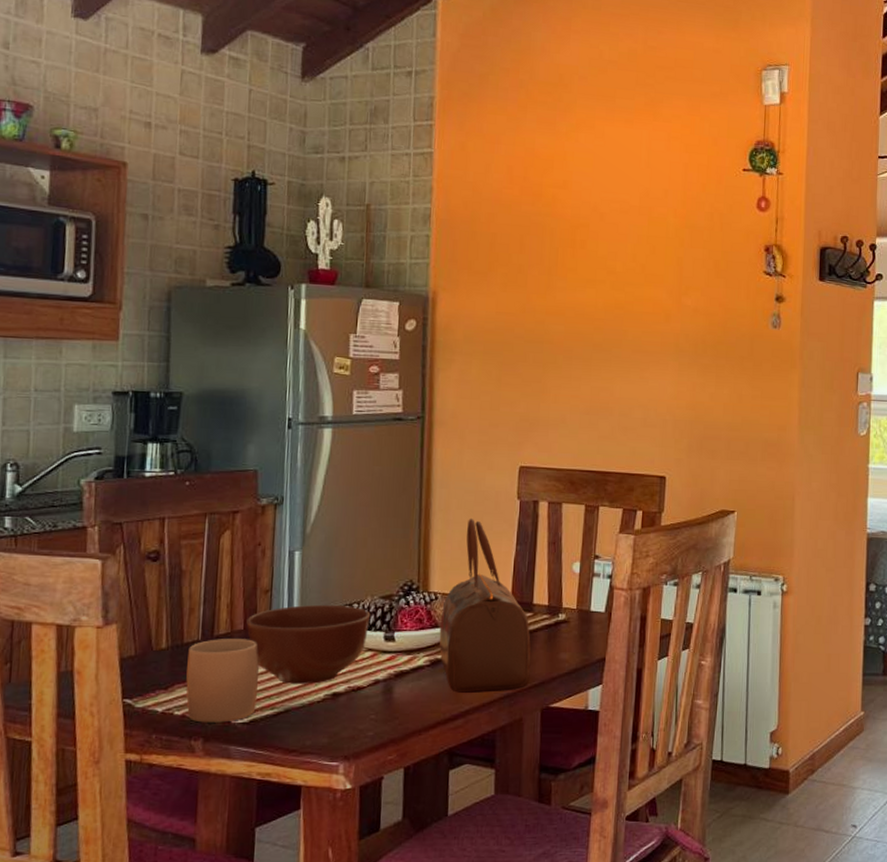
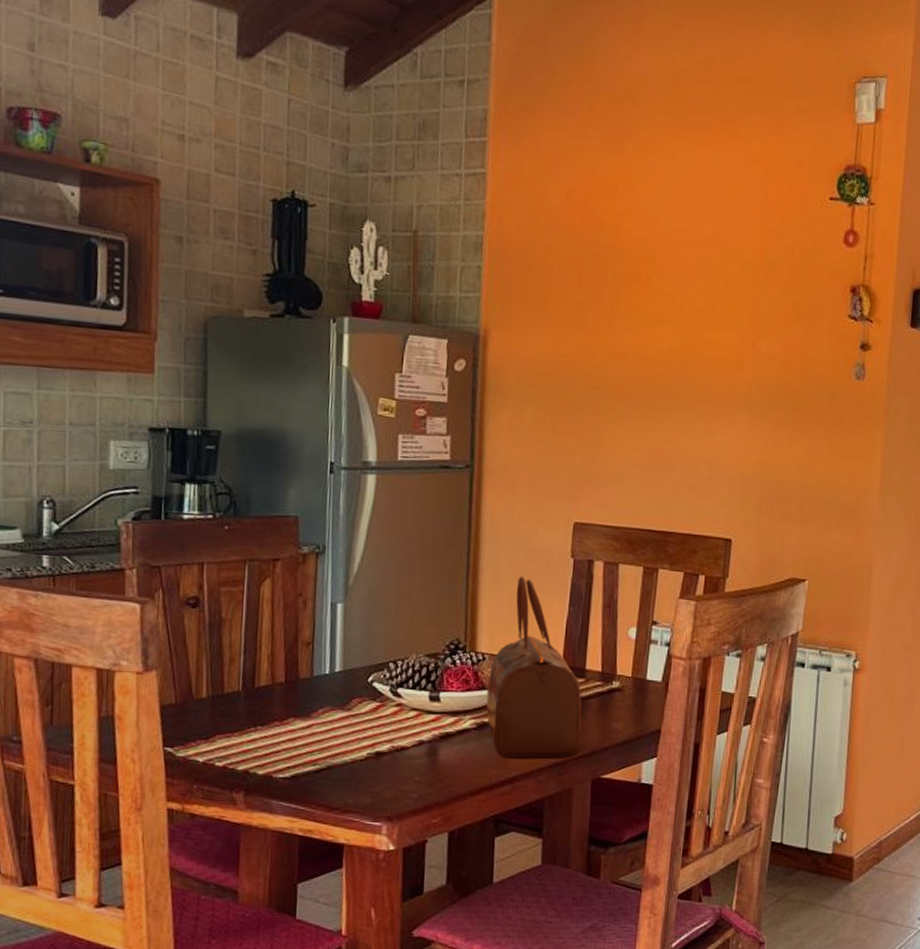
mug: present [185,639,259,723] -> none [226,690,301,776]
bowl: present [246,604,371,684] -> none [287,659,415,742]

